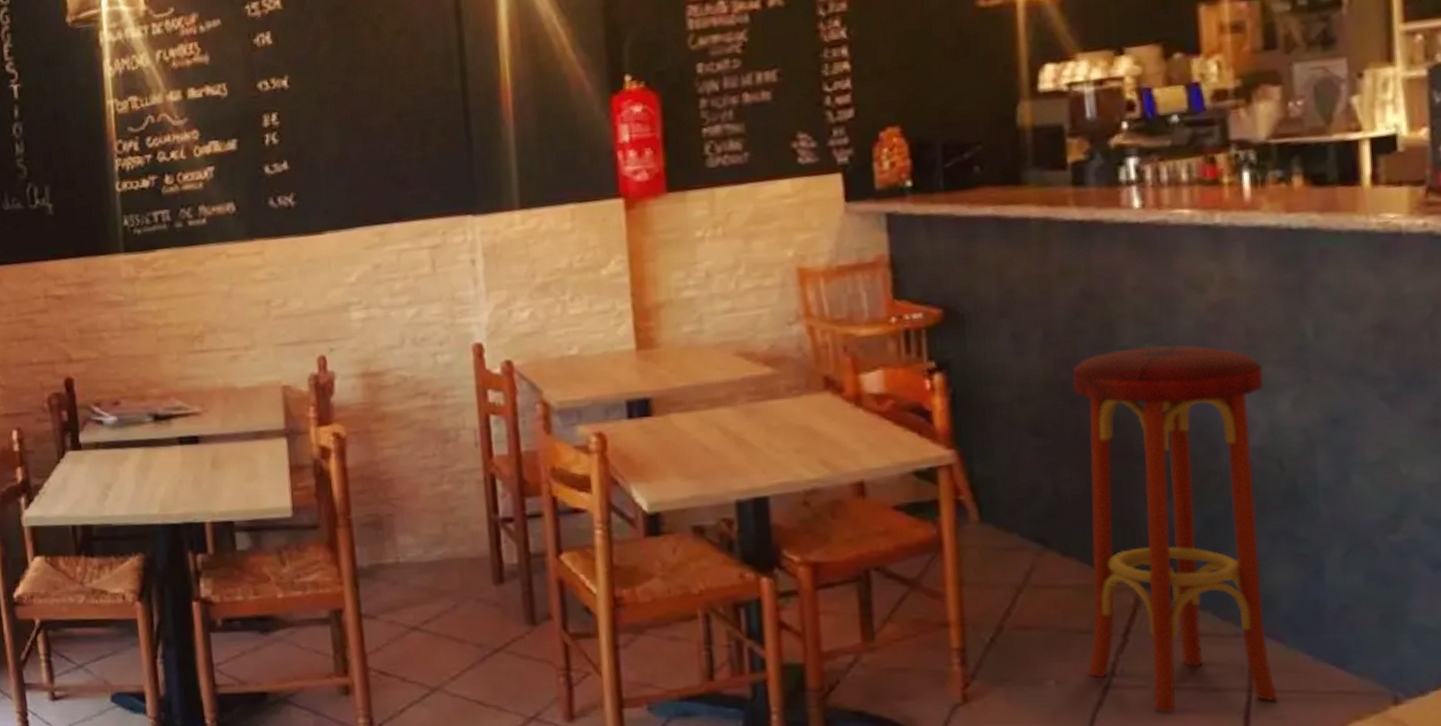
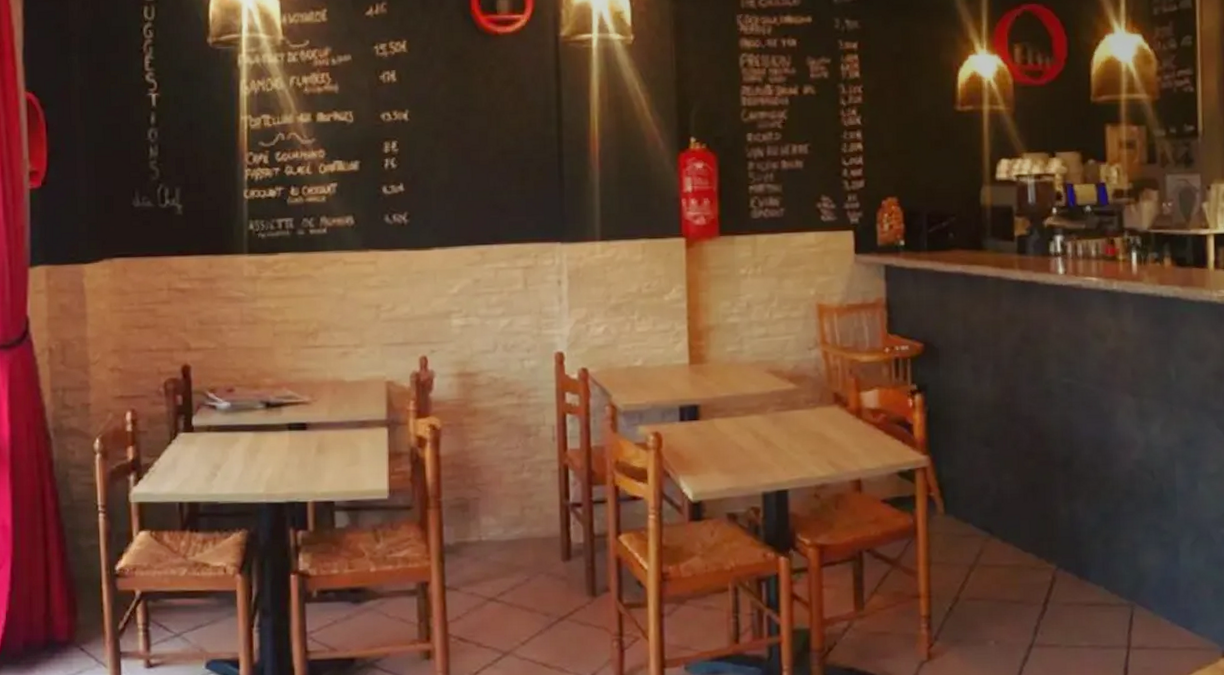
bar stool: present [1072,344,1277,713] -> none [1013,380,1147,666]

